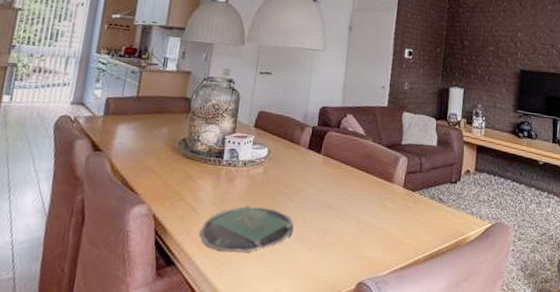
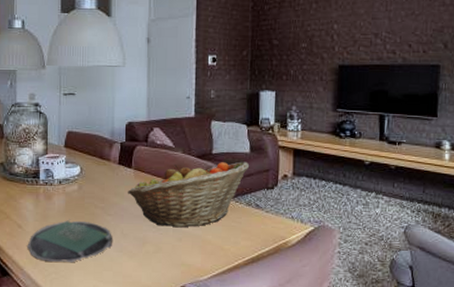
fruit basket: none [314,153,436,219] -> present [128,161,250,228]

